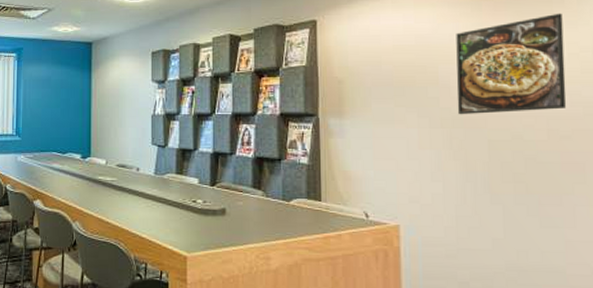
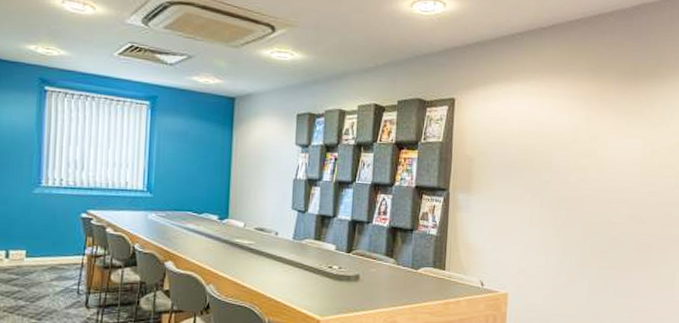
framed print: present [456,13,567,115] -> none [563,114,651,198]

